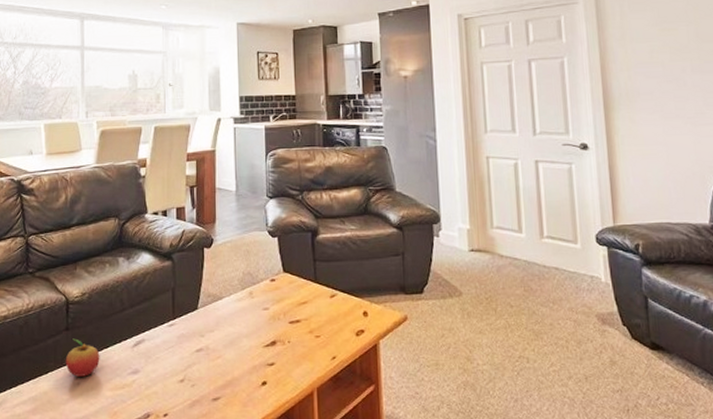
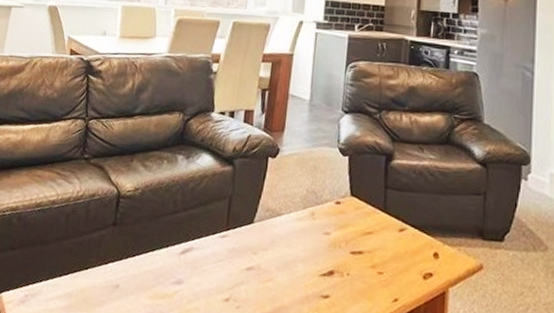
fruit: present [65,338,100,377] -> none [107,235,145,279]

